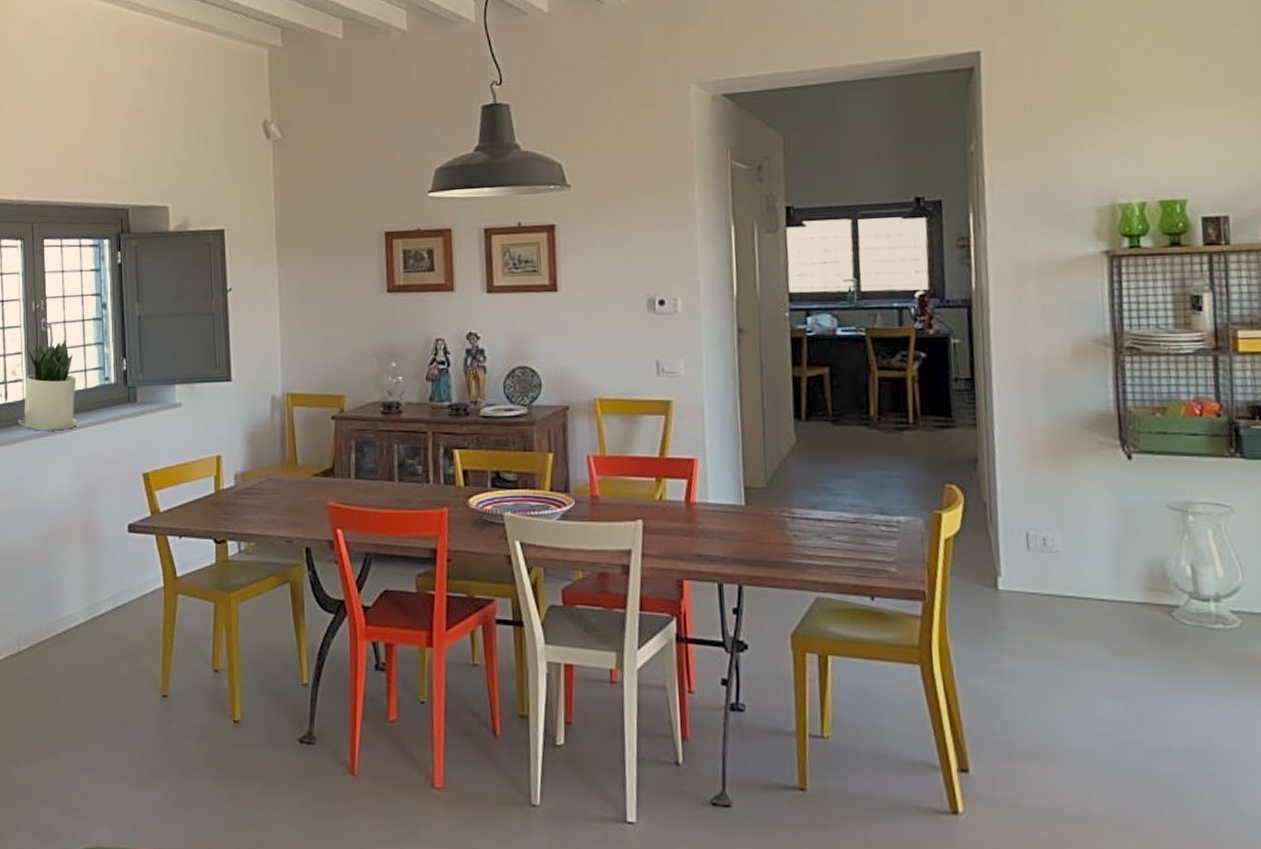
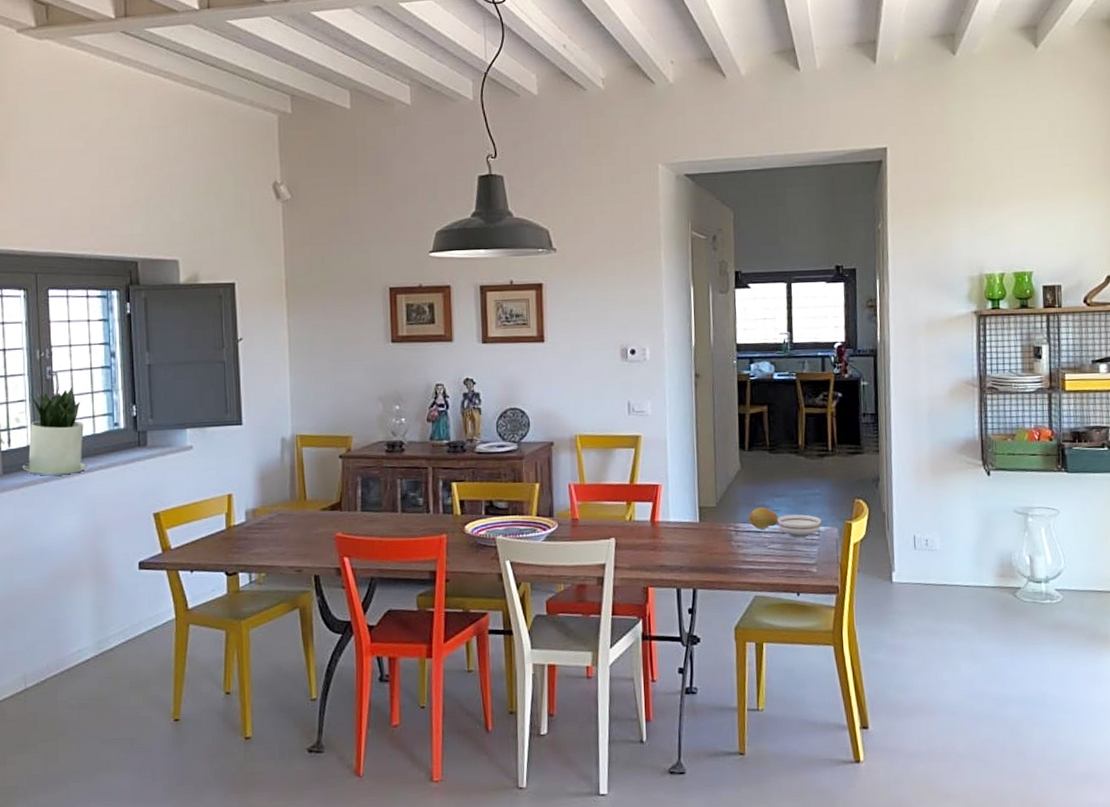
fruit: none [807,489,845,516] -> present [749,506,778,529]
bowl: none [843,500,902,529] -> present [777,514,822,538]

